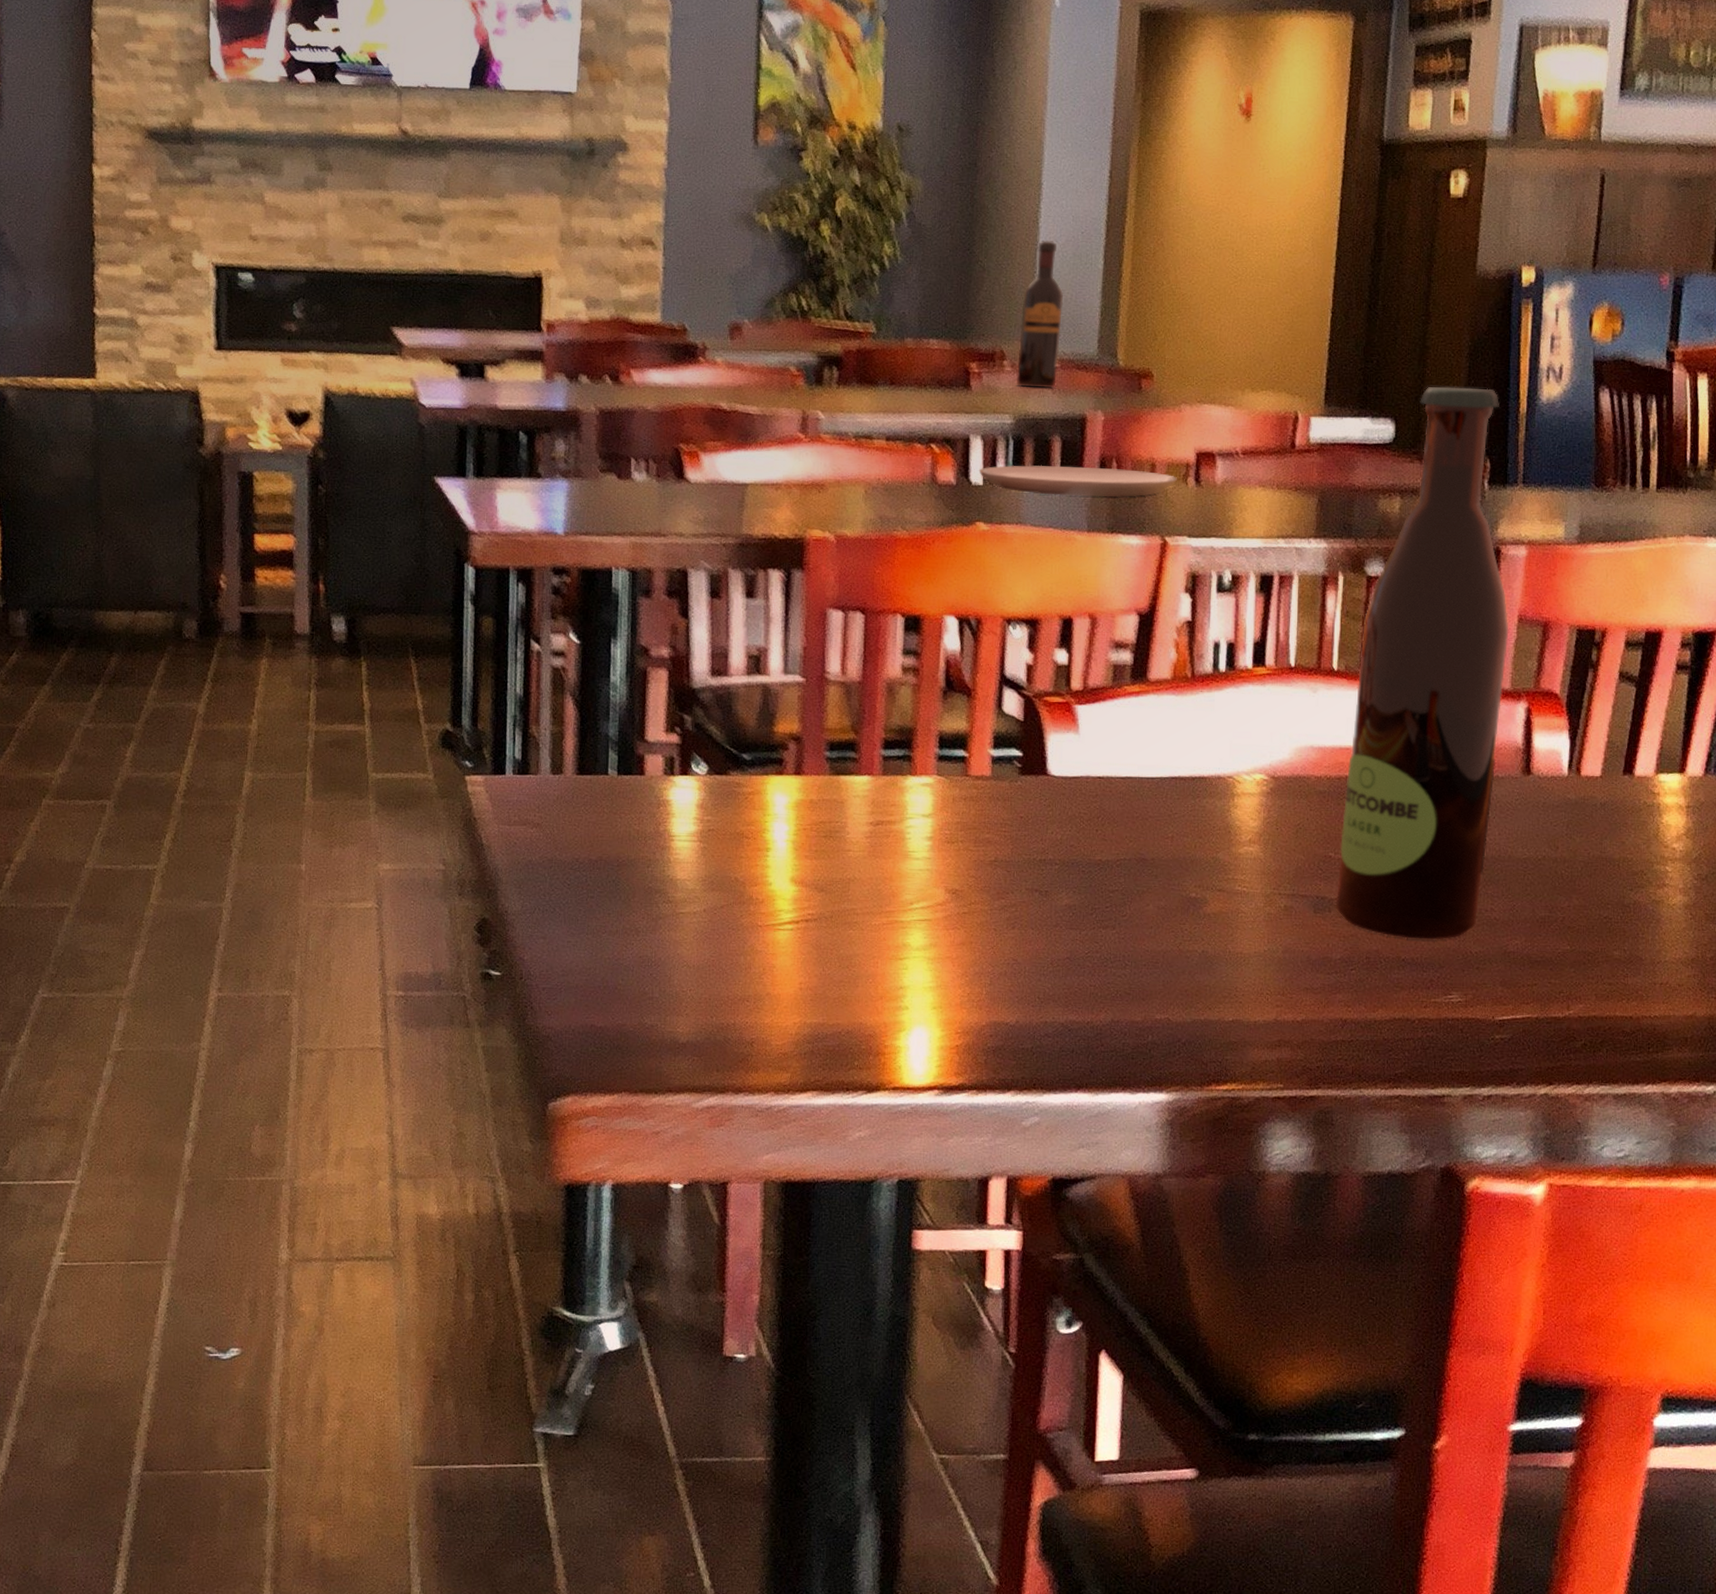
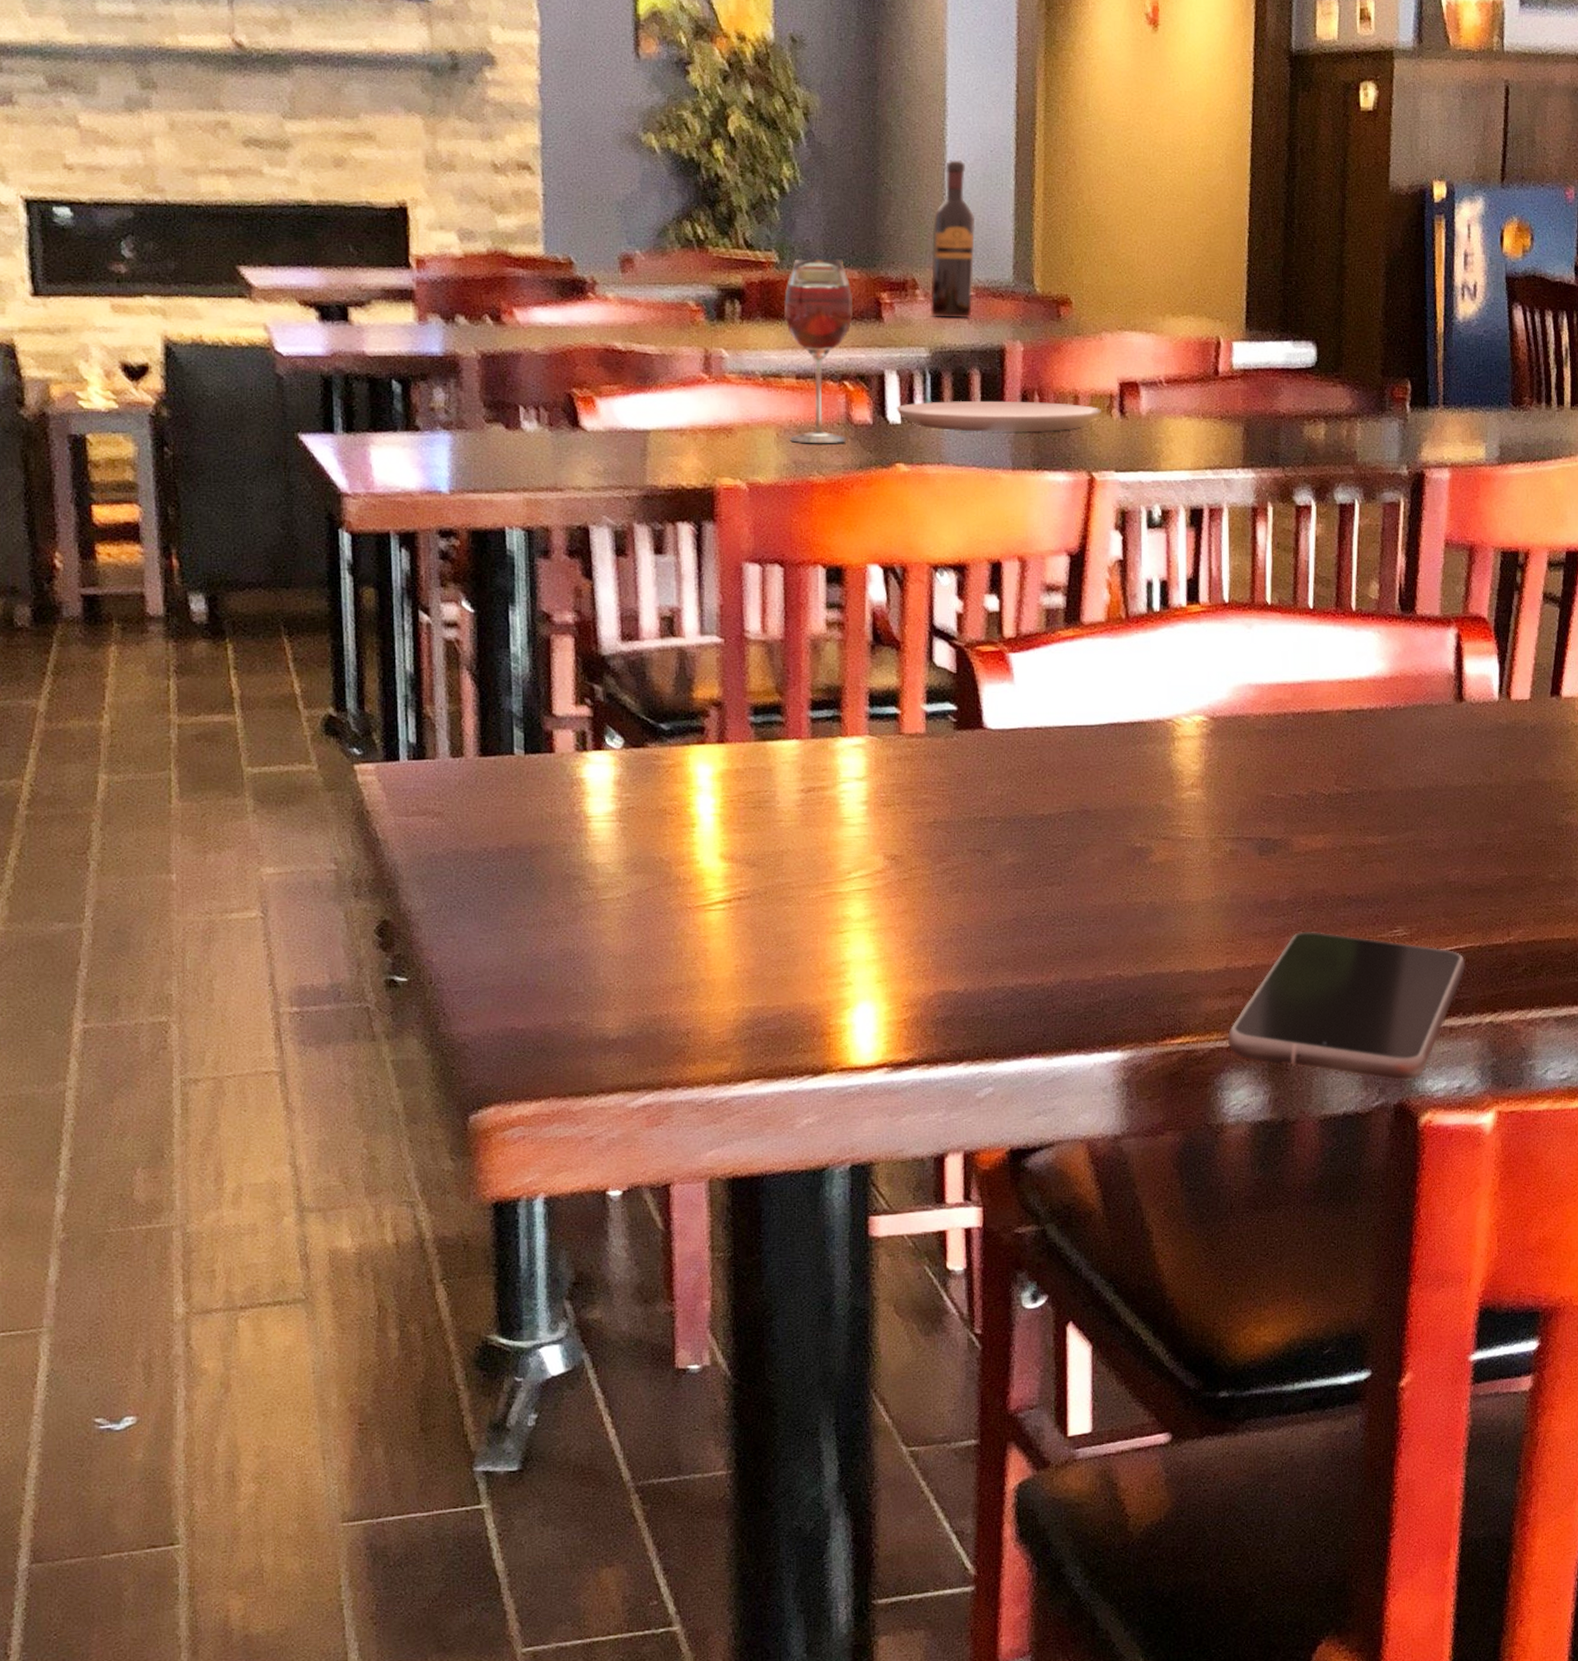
wineglass: none [877,329,944,502] -> present [783,258,853,444]
mobile phone: none [1273,991,1522,1144] -> present [1227,932,1466,1080]
bottle: present [1335,386,1509,940] -> none [1280,307,1437,875]

